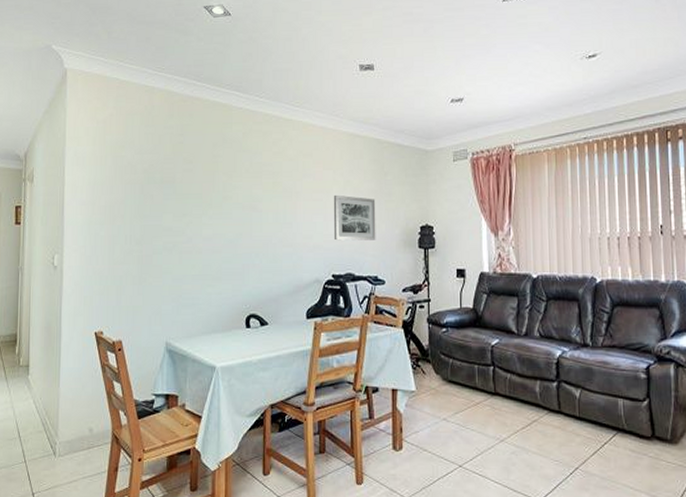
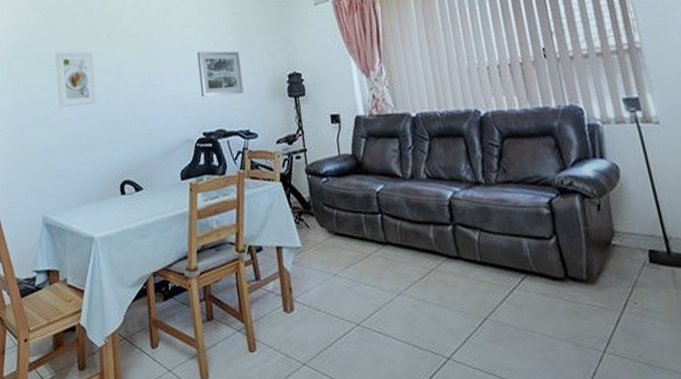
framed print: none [190,181,230,237] -> present [55,52,97,107]

